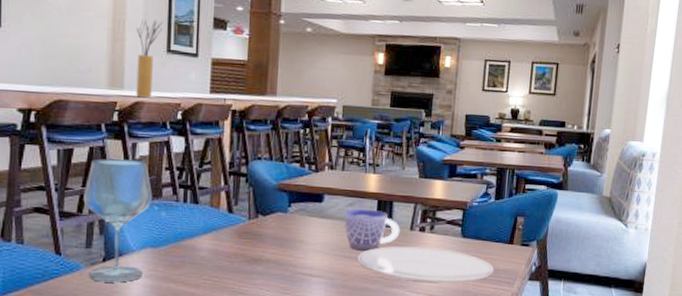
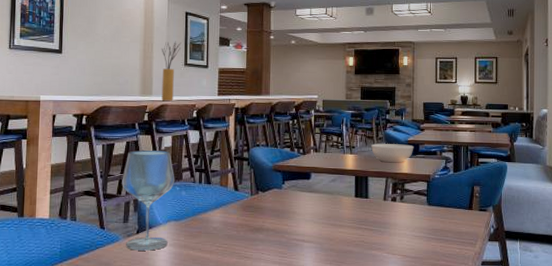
cup: present [344,209,400,251] -> none [328,184,375,219]
plate: present [357,246,494,284] -> none [341,214,458,246]
bowl: none [399,162,451,187] -> present [371,143,414,163]

